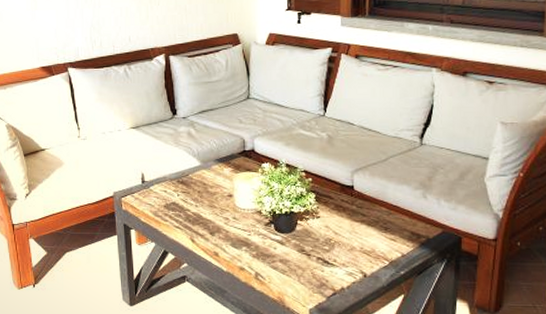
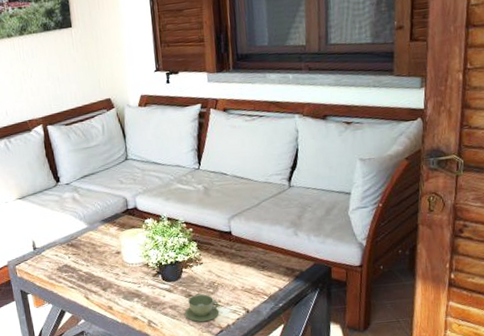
teacup: none [296,251,334,282] -> present [185,294,219,322]

